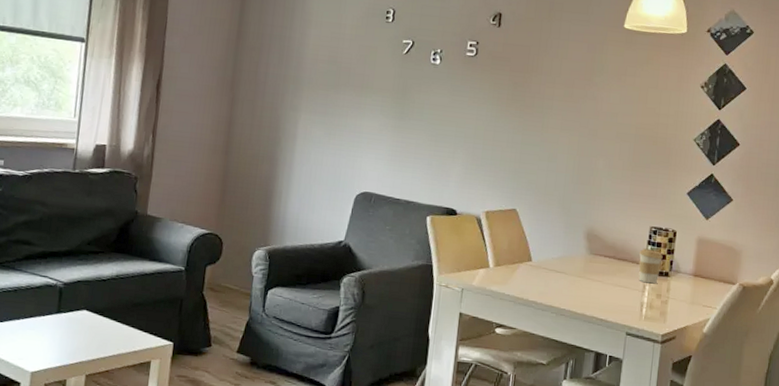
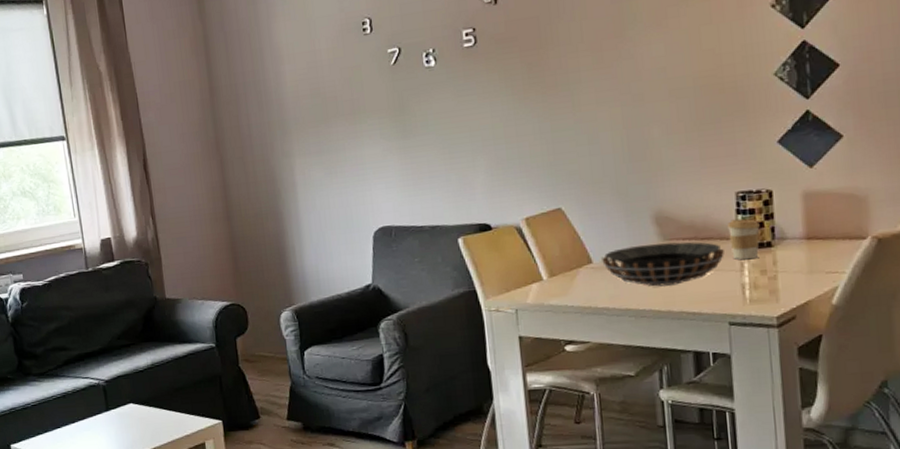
decorative bowl: none [539,253,633,294] -> present [602,242,724,287]

